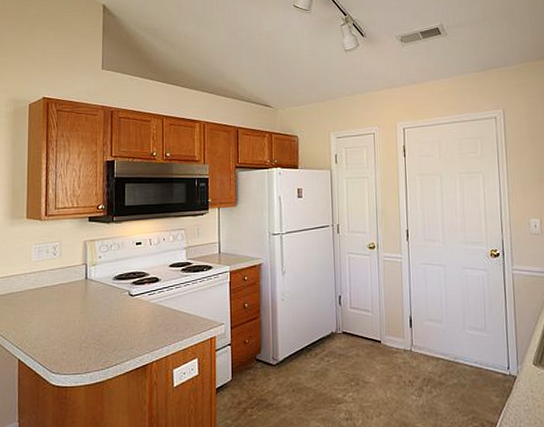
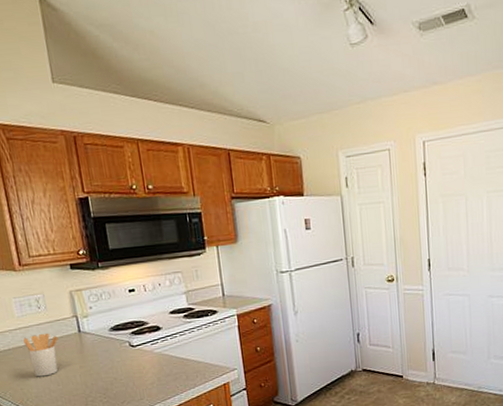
utensil holder: none [35,278,66,320] -> present [23,332,58,377]

